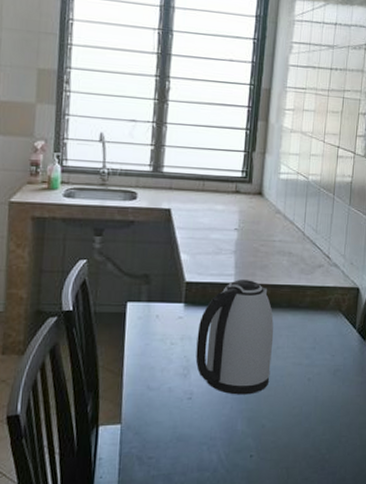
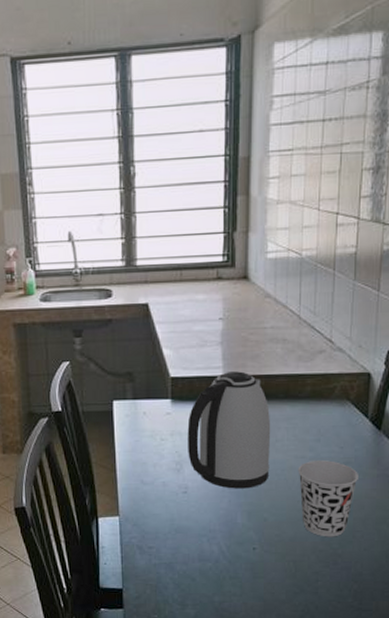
cup: none [295,368,346,443] -> present [298,460,358,537]

